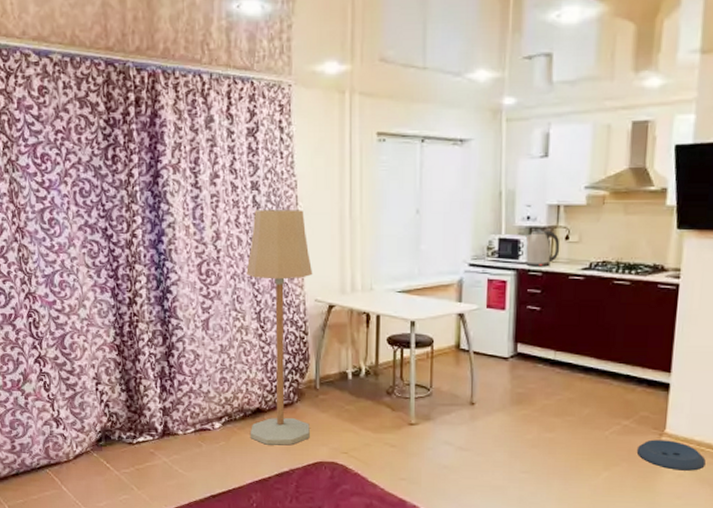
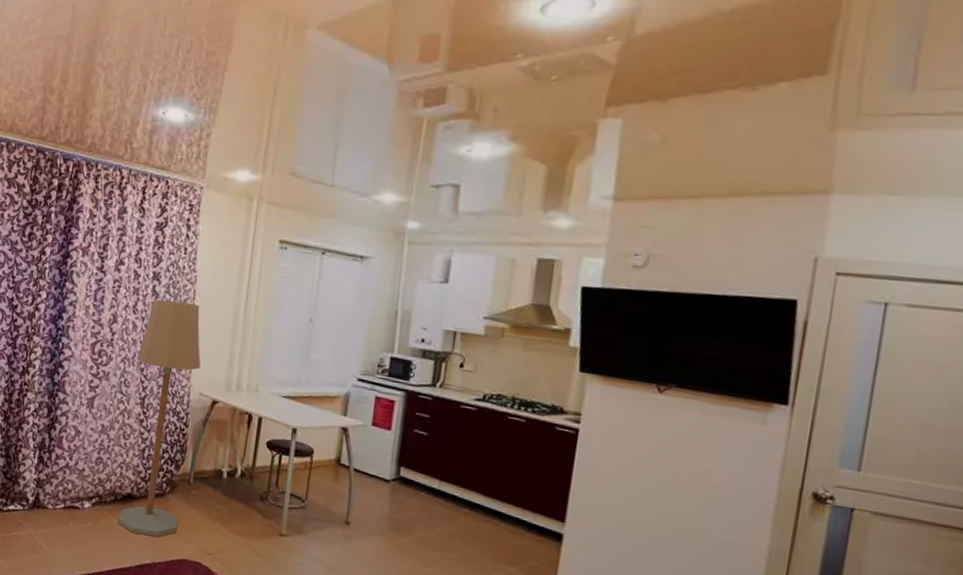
kettle: present [525,230,560,267] -> none [416,353,454,393]

